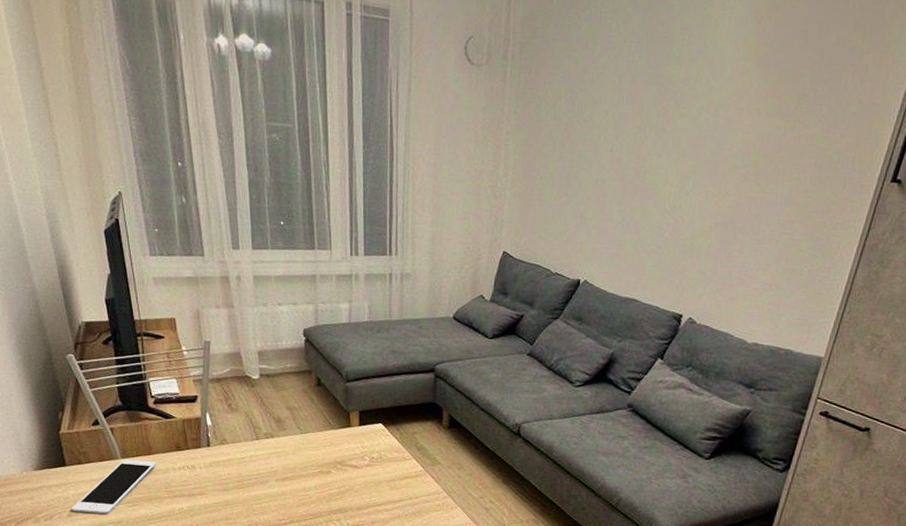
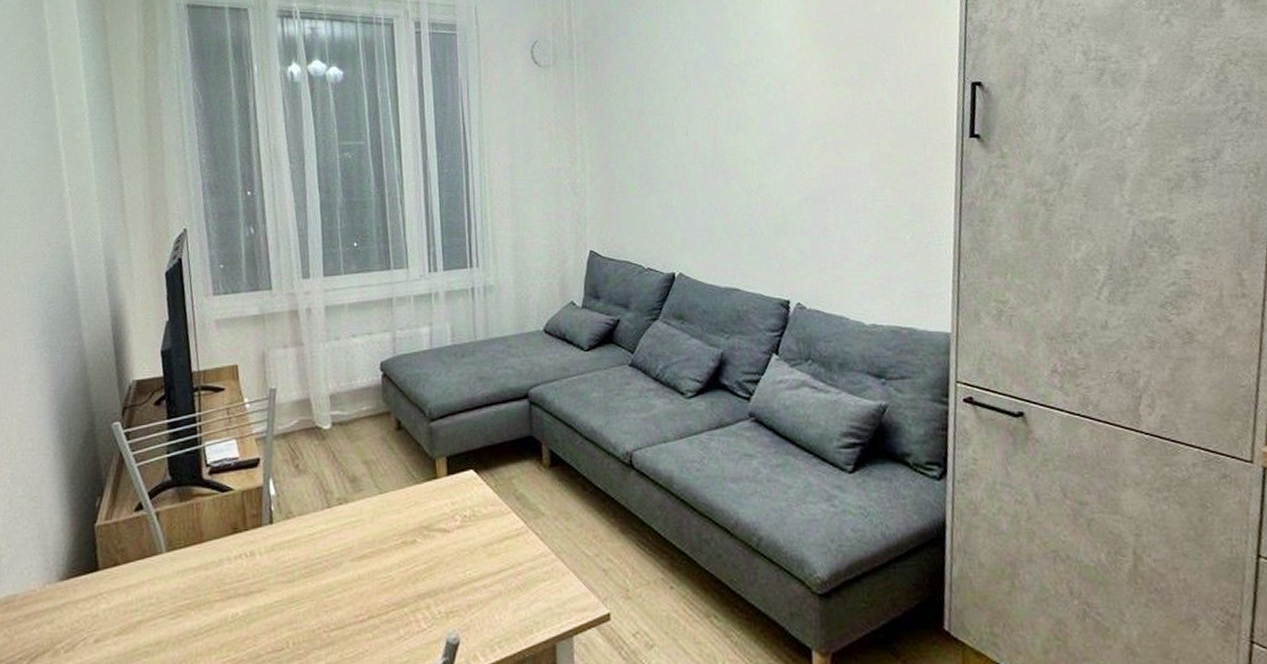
cell phone: present [71,459,156,515] -> none [99,551,208,635]

